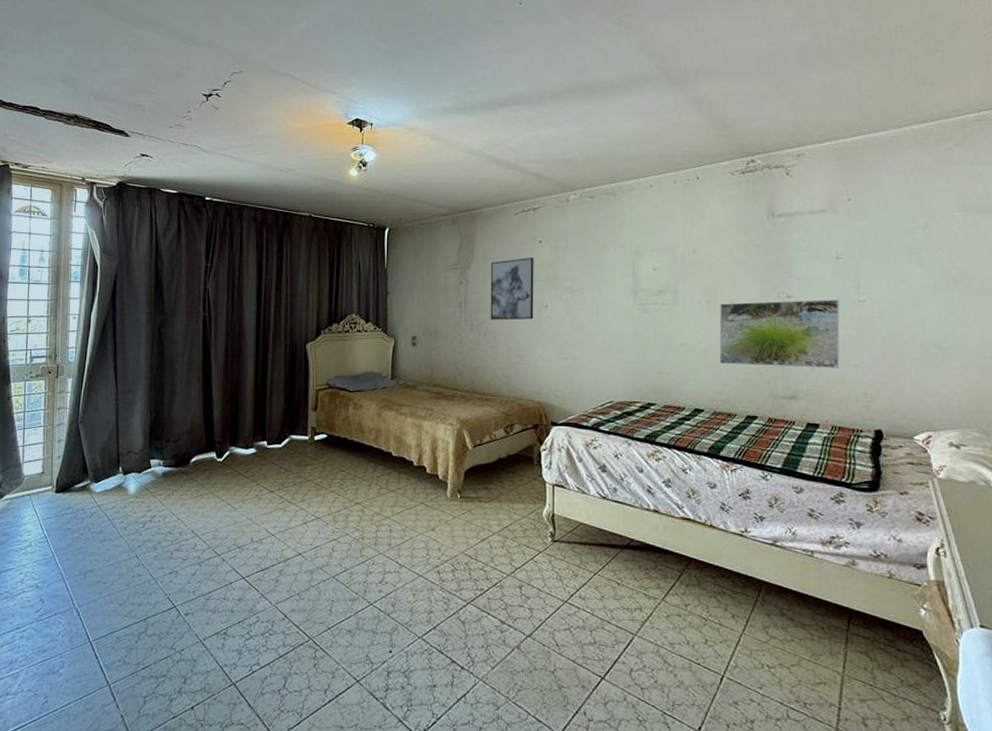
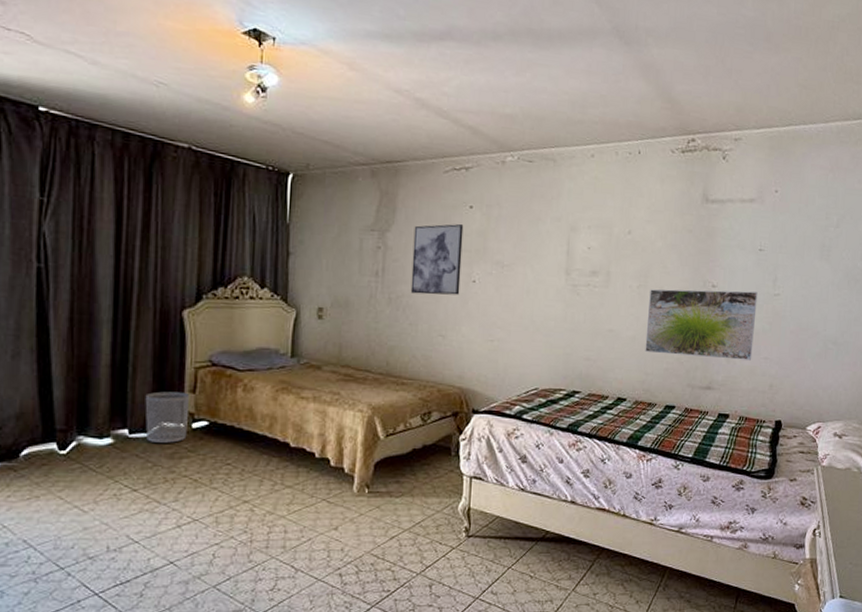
waste bin: none [279,410,313,453] -> present [145,391,190,443]

